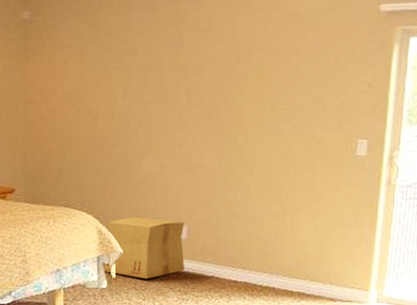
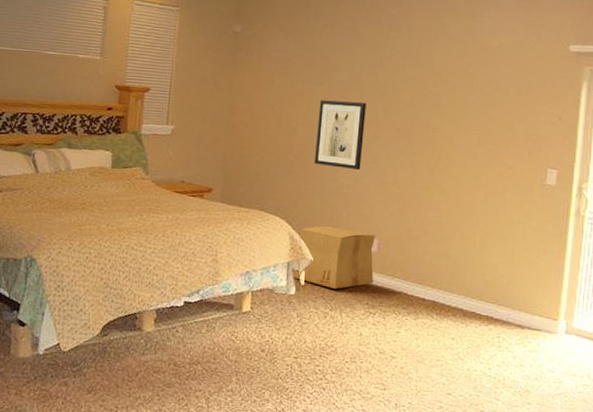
wall art: none [118,86,168,158] -> present [315,100,366,171]

